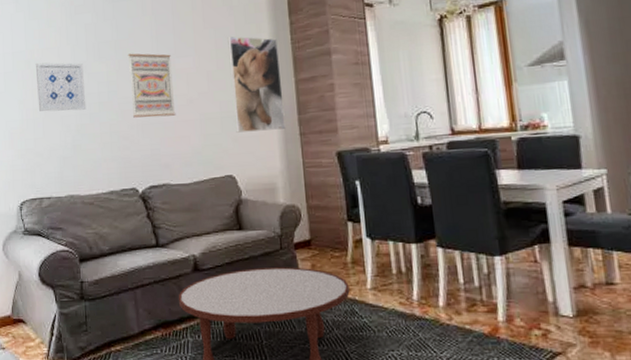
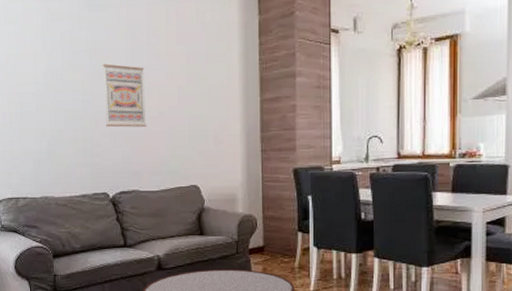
wall art: present [35,62,87,112] -> none [11,67,61,117]
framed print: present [227,36,286,133] -> none [199,52,249,146]

